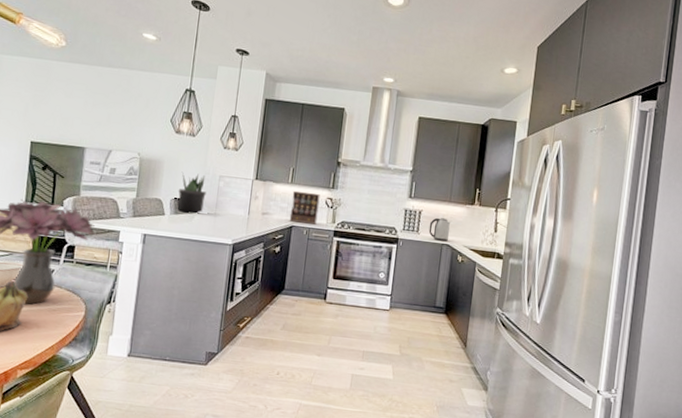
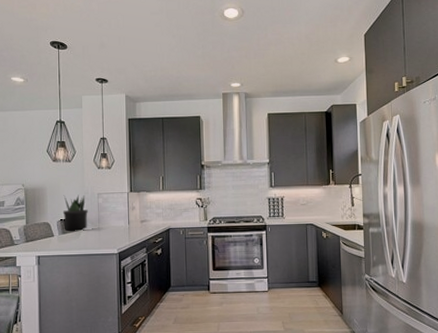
spice rack: present [289,190,320,225] -> none [165,196,191,225]
kettle: present [428,217,450,242] -> none [292,201,312,222]

